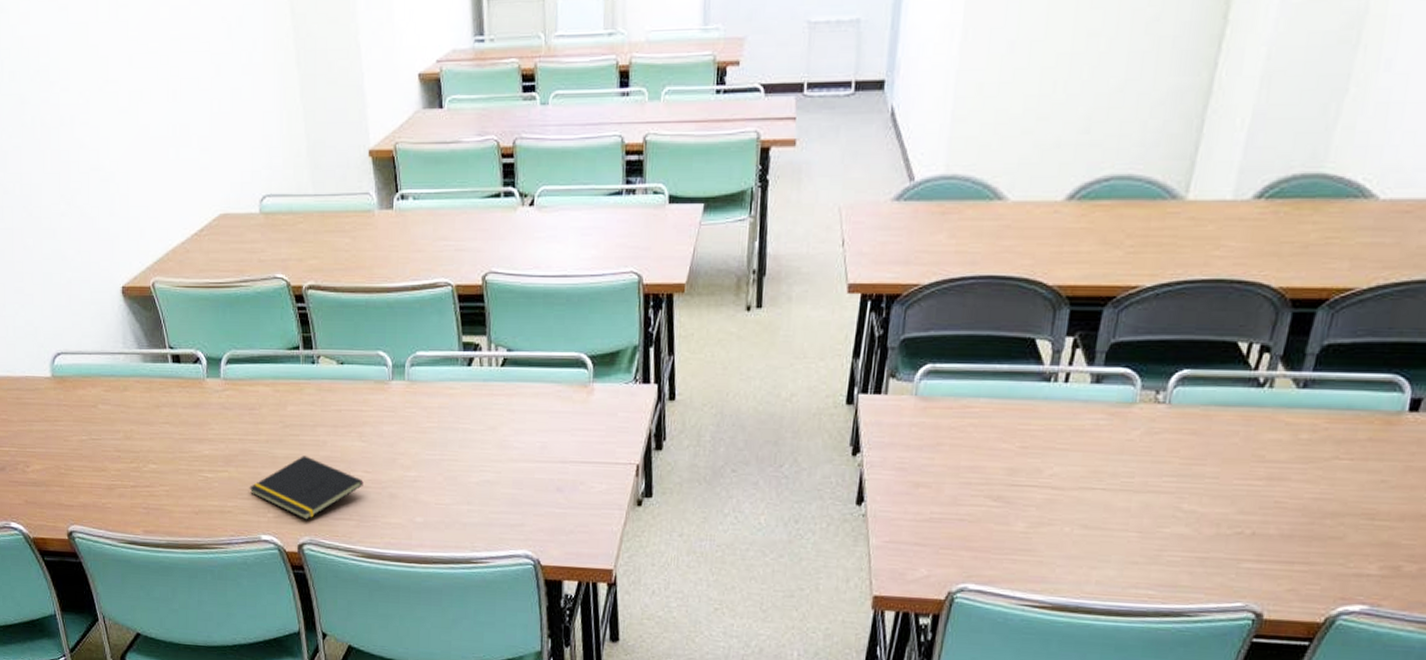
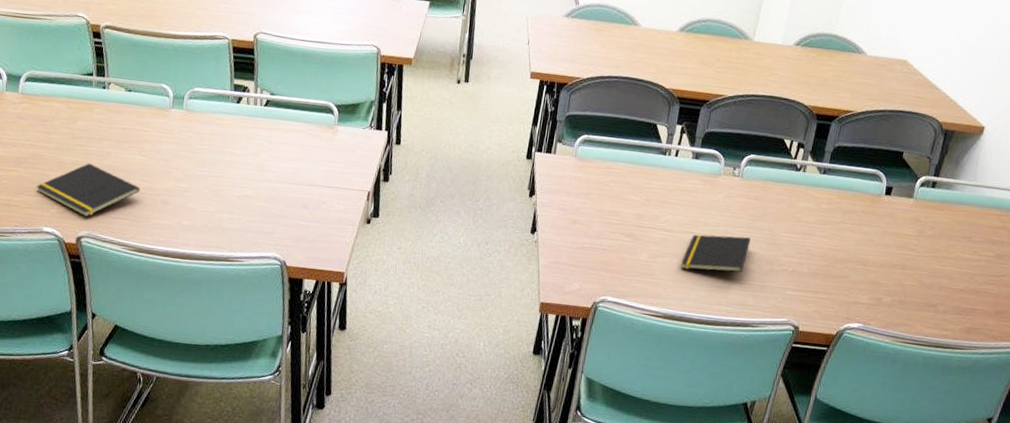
notepad: none [1076,489,1184,541] -> present [681,234,750,273]

